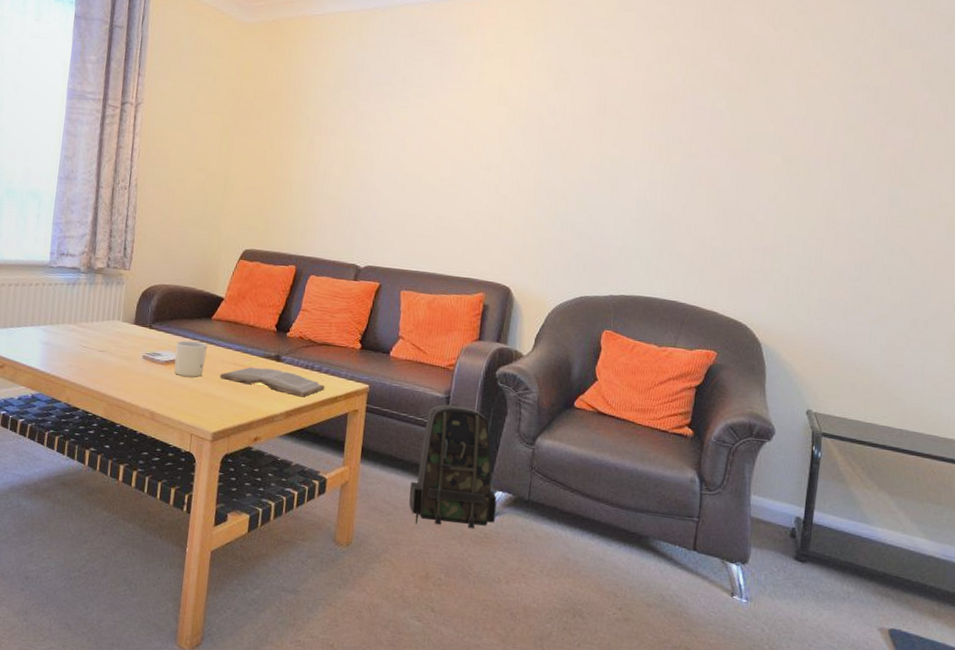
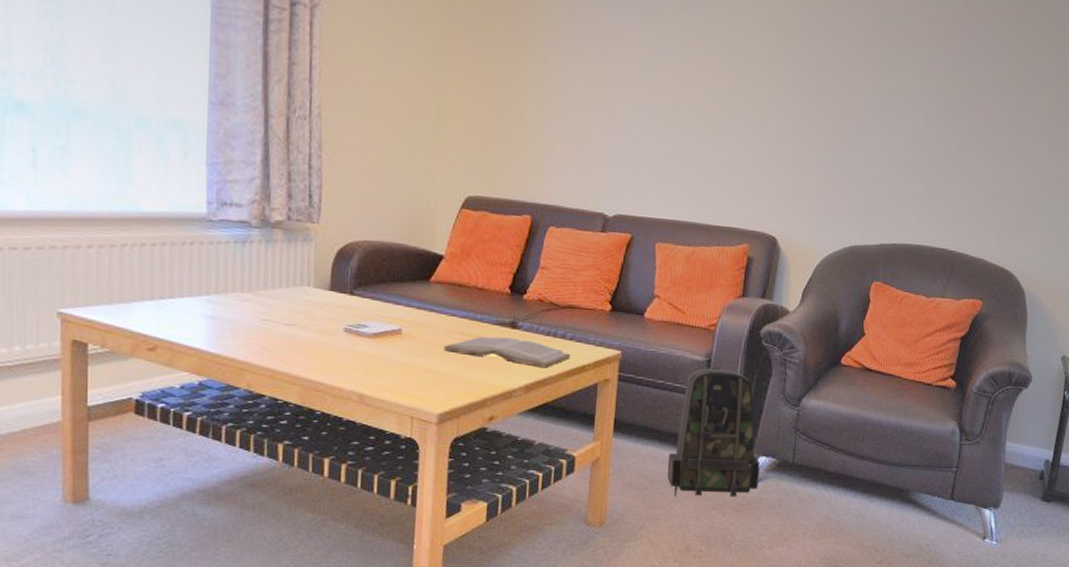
mug: present [174,340,207,377] -> none [385,308,426,352]

